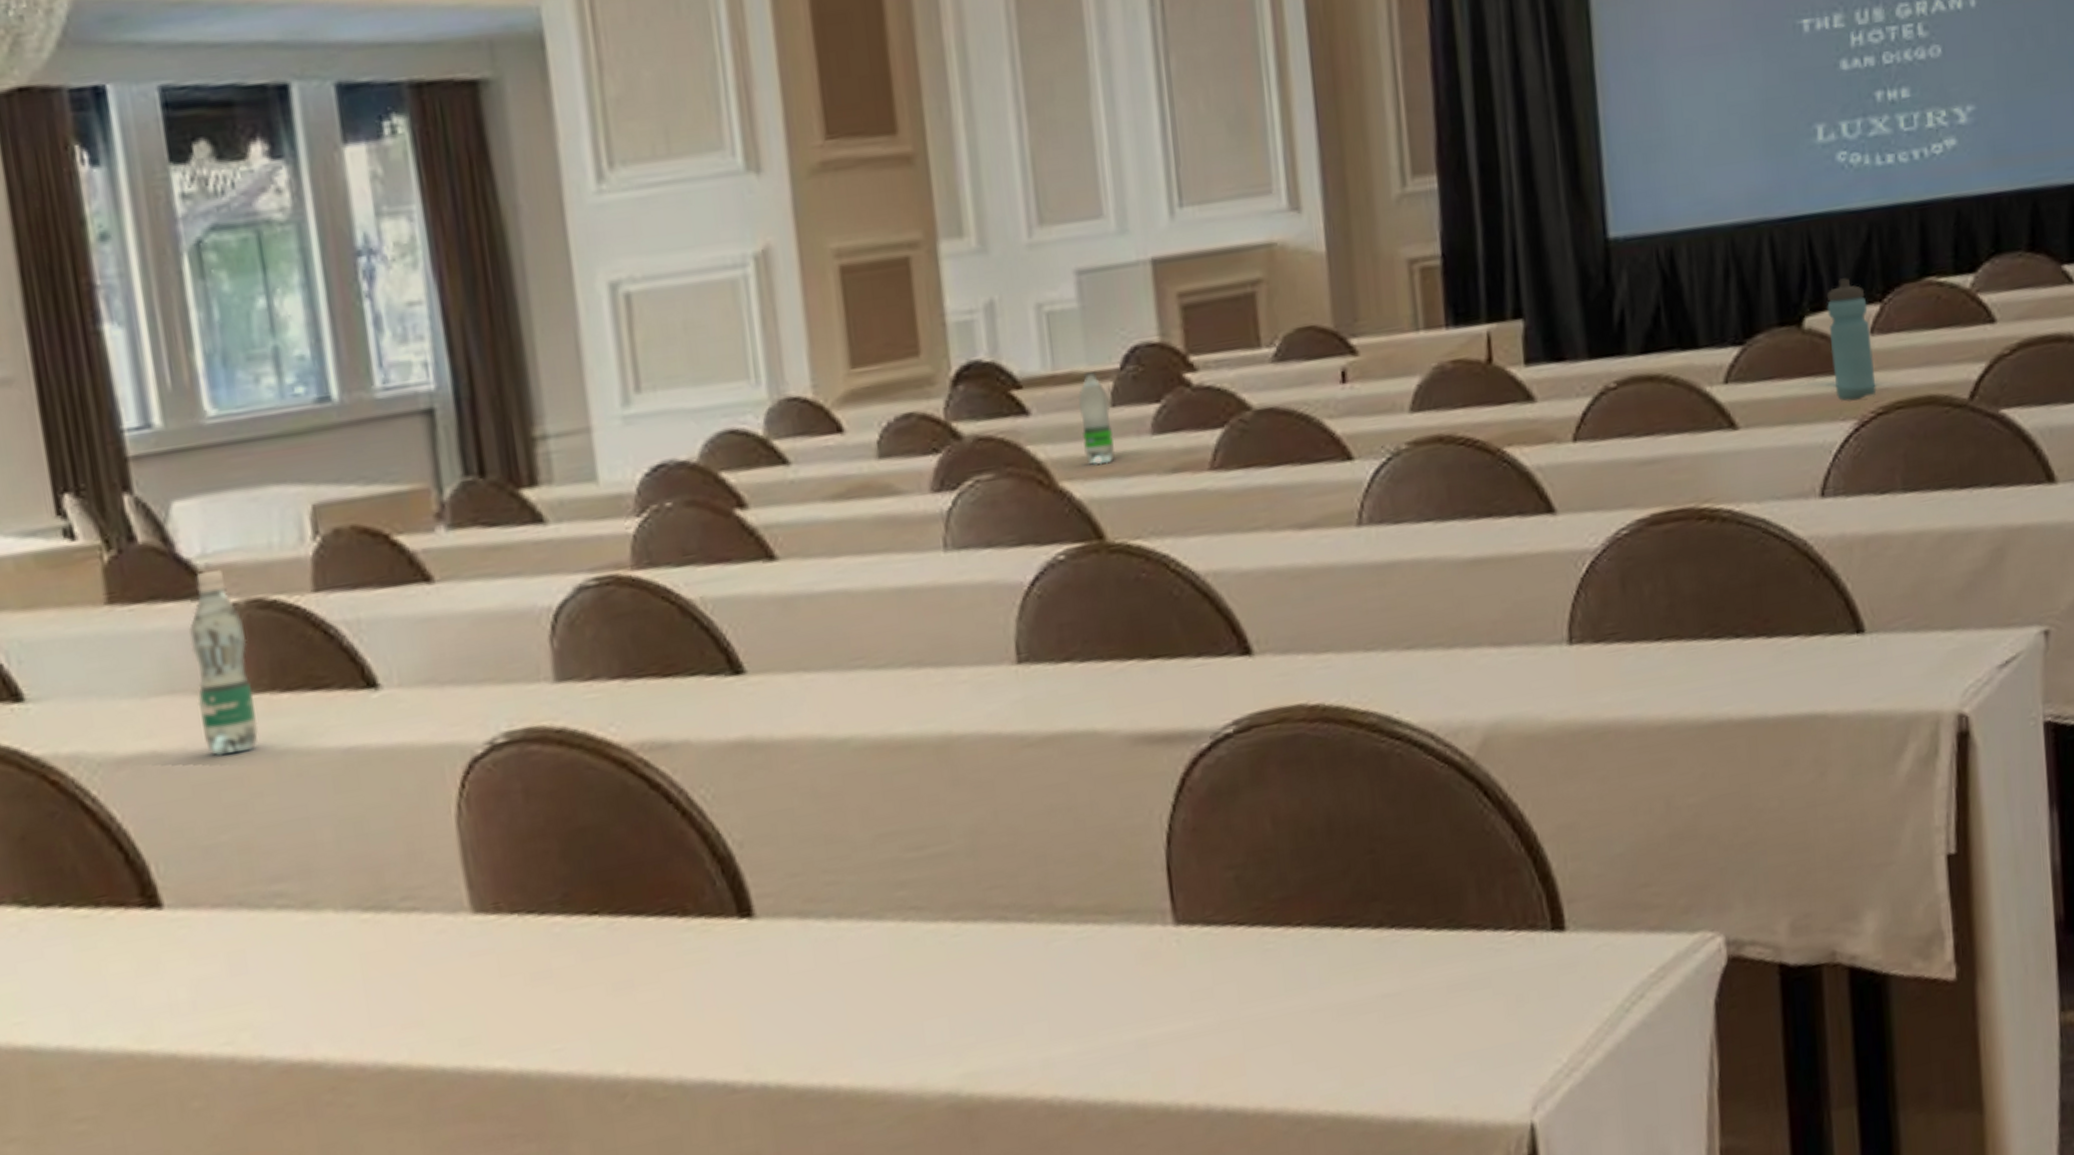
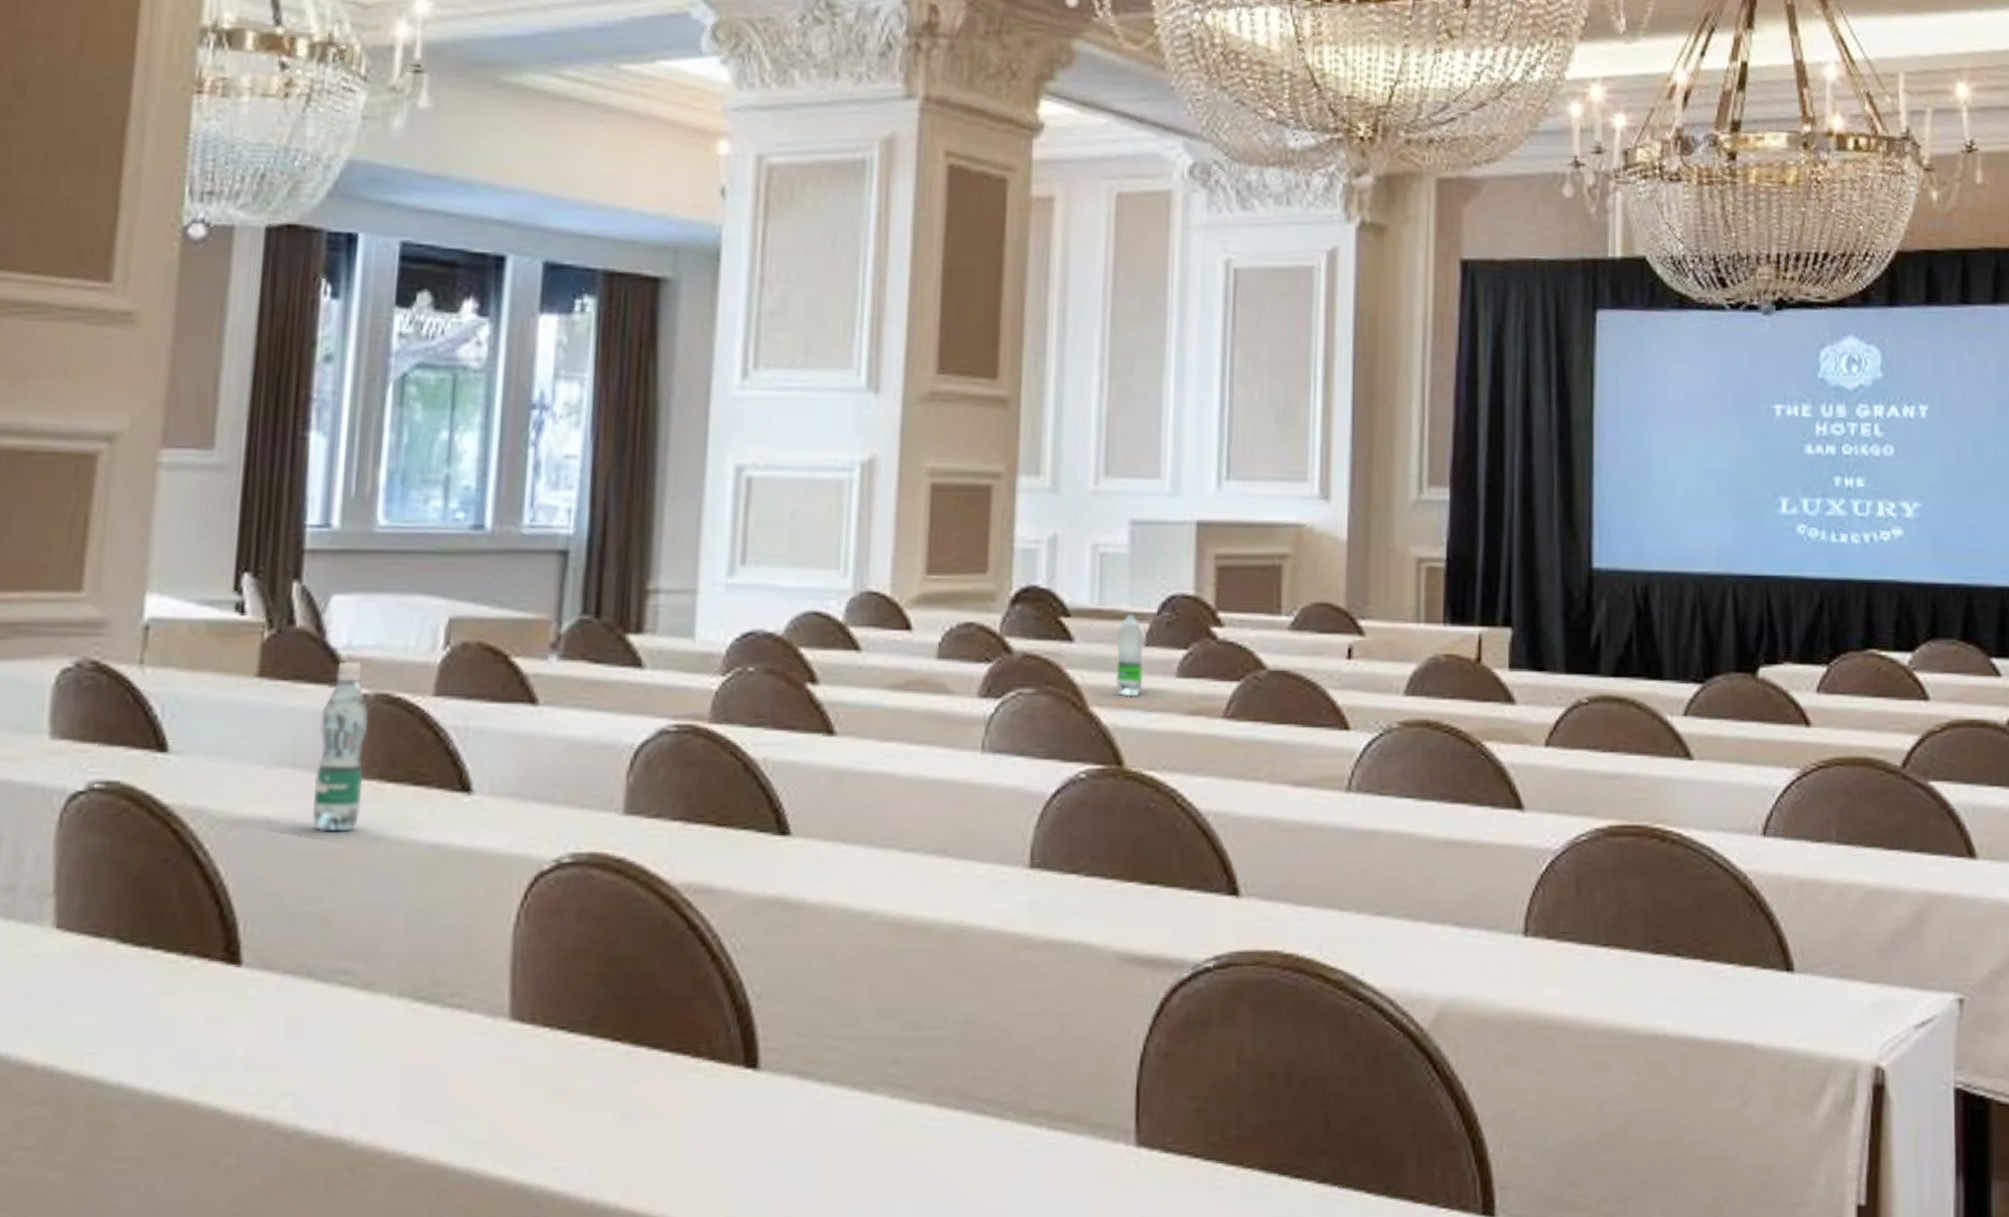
water bottle: present [1827,278,1877,403] -> none [1780,638,1819,752]

